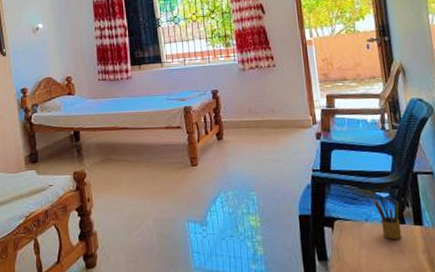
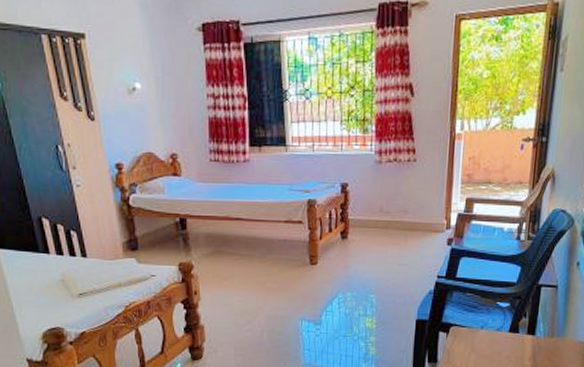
pencil box: present [370,194,405,240] -> none [490,303,523,347]

